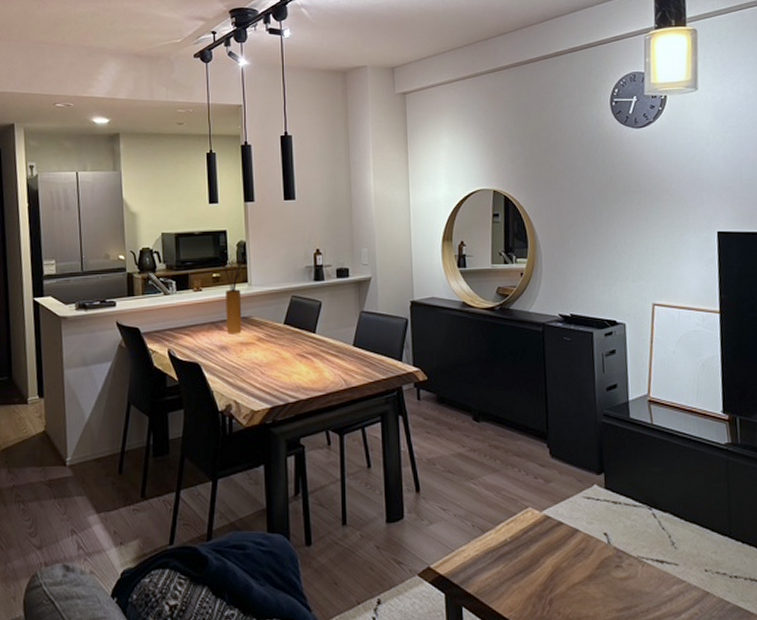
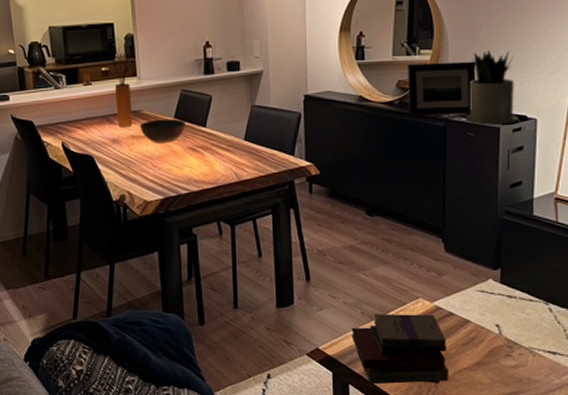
bowl: none [249,325,296,351] -> present [139,118,186,145]
books: none [462,524,563,606] -> present [351,314,450,385]
picture frame: none [506,269,569,321] -> present [408,61,476,116]
planter: none [560,259,609,330] -> present [464,50,518,125]

